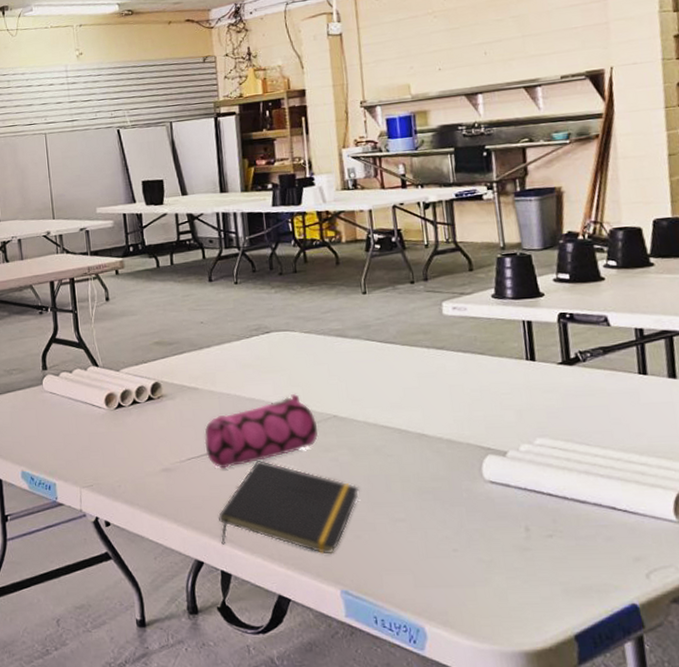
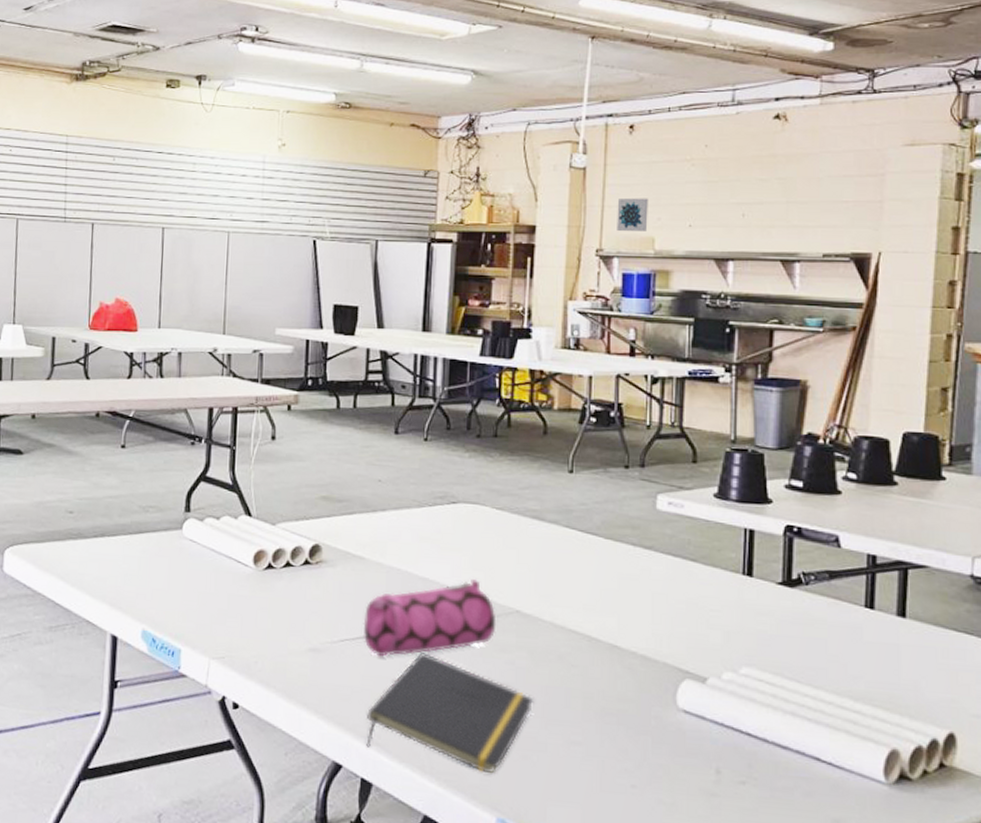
wall art: none [373,51,403,84] -> present [617,197,648,232]

